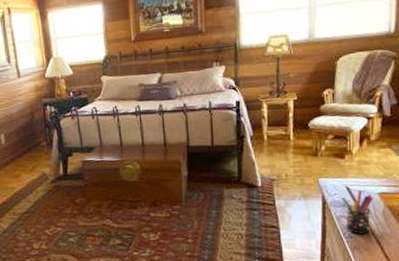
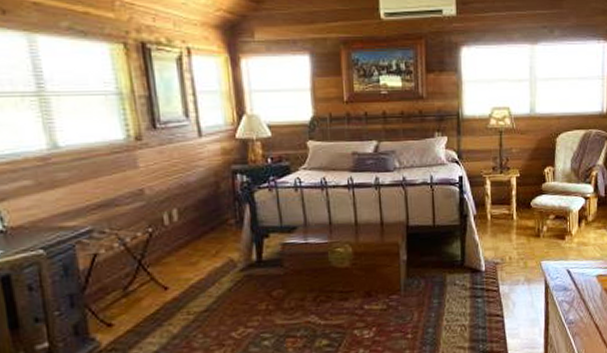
pen holder: present [341,190,374,234] -> none [562,273,592,320]

